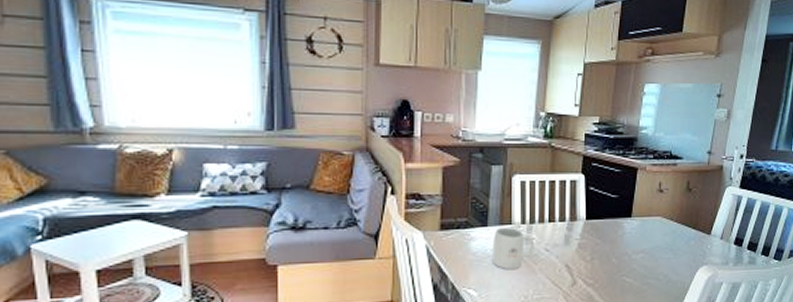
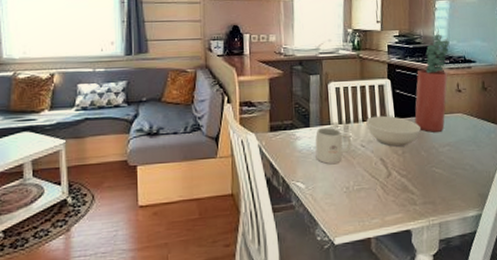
bowl: none [553,216,614,252] -> present [366,115,421,147]
vase: none [608,118,656,237] -> present [414,29,450,132]

